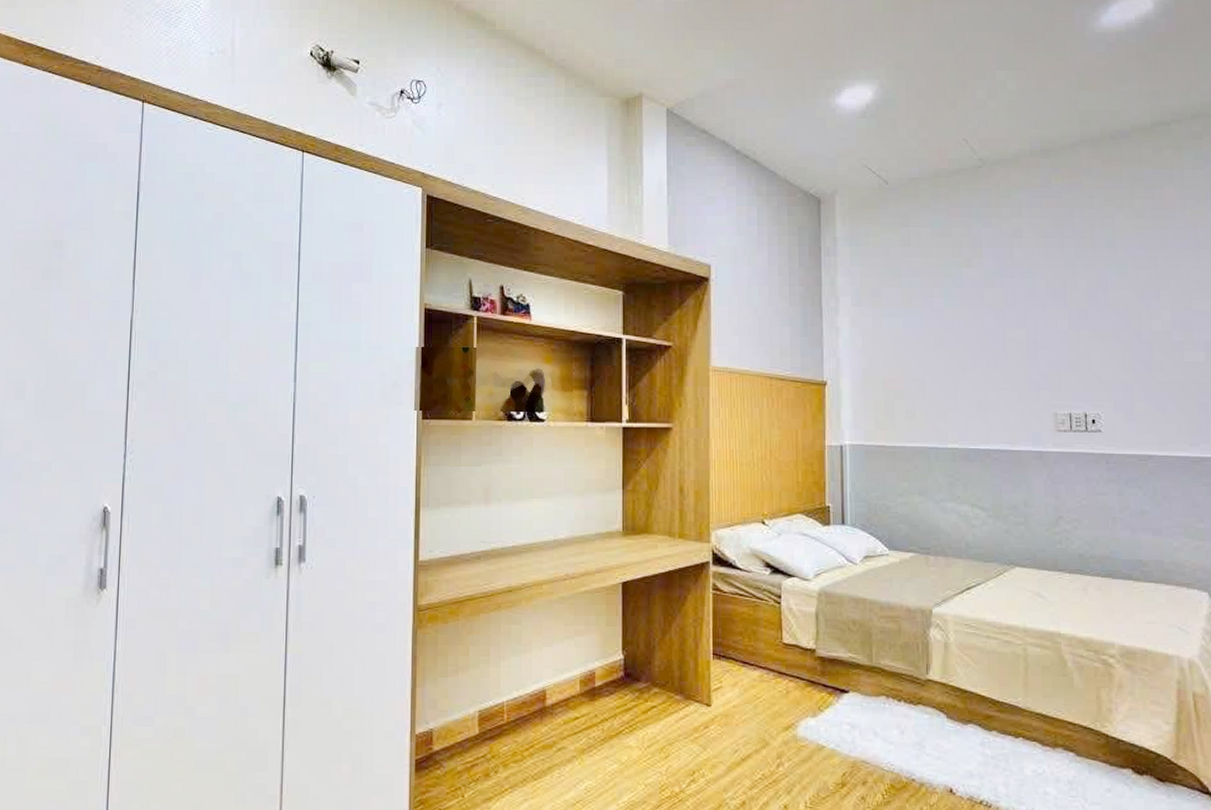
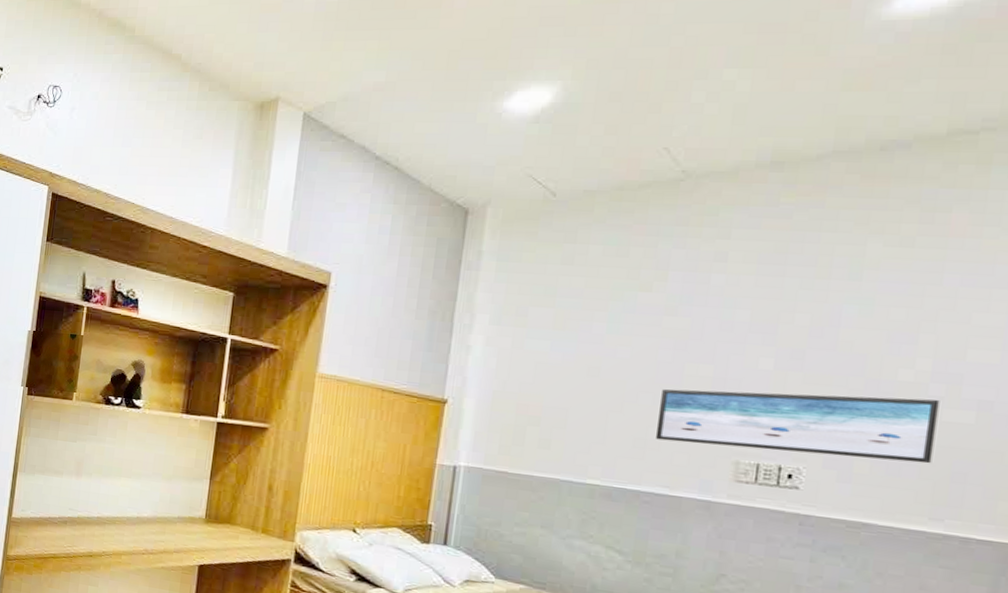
wall art: none [993,344,1184,401] -> present [656,389,940,464]

